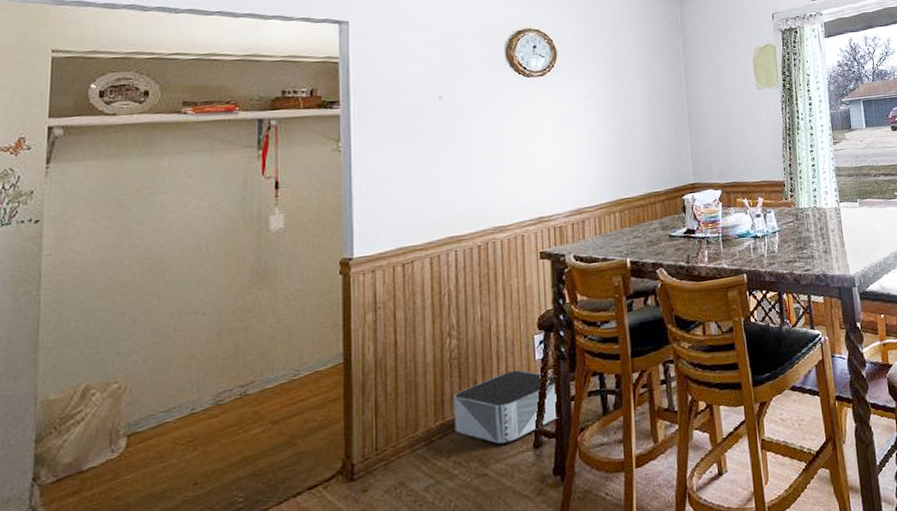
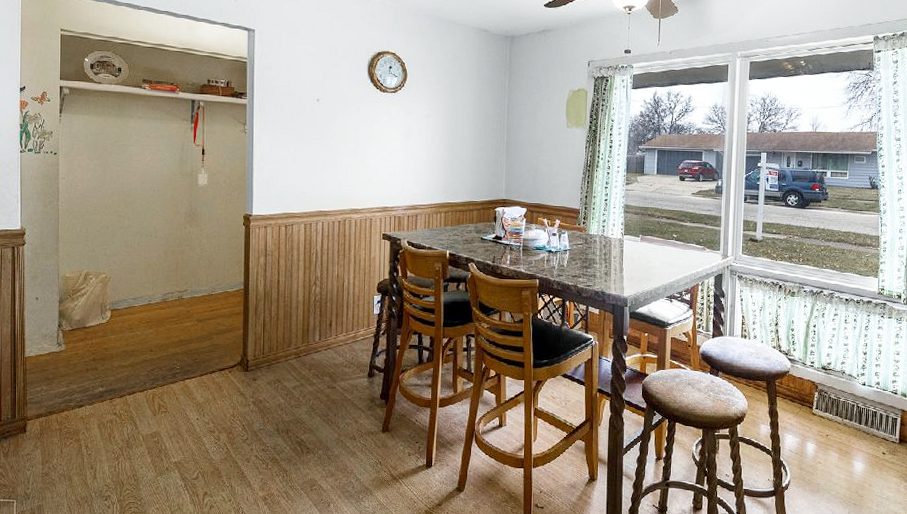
storage bin: present [454,369,559,444] -> none [315,318,388,369]

